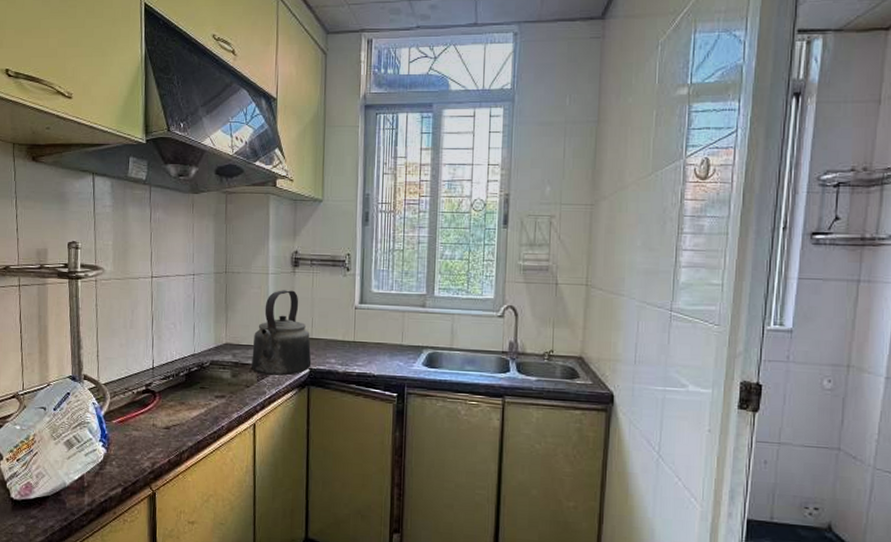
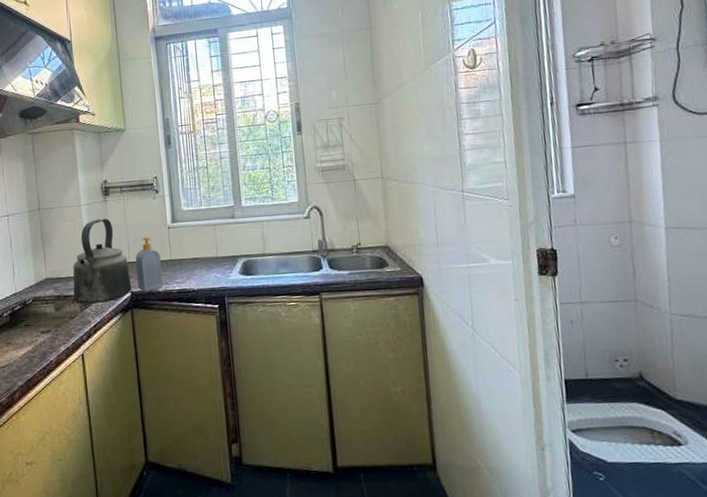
soap bottle: none [317,315,344,371] -> present [135,237,164,292]

